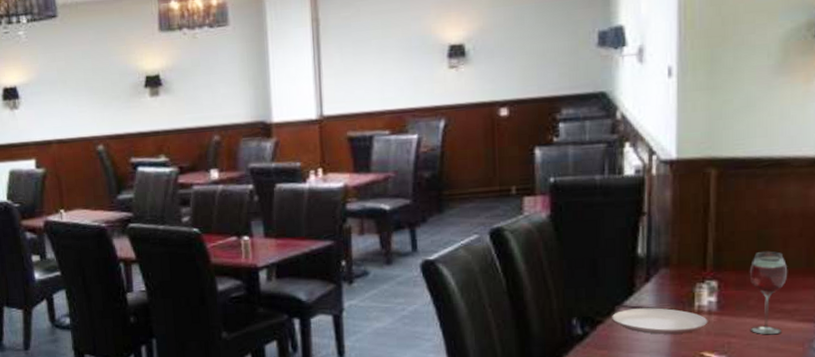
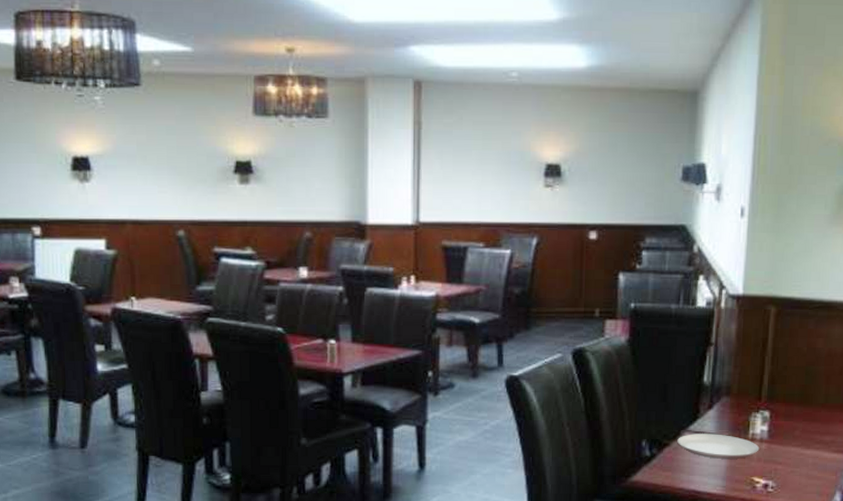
wineglass: present [749,250,787,335] -> none [794,386,828,464]

